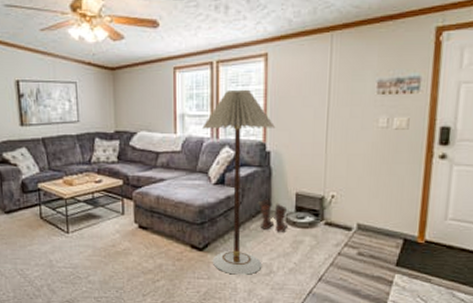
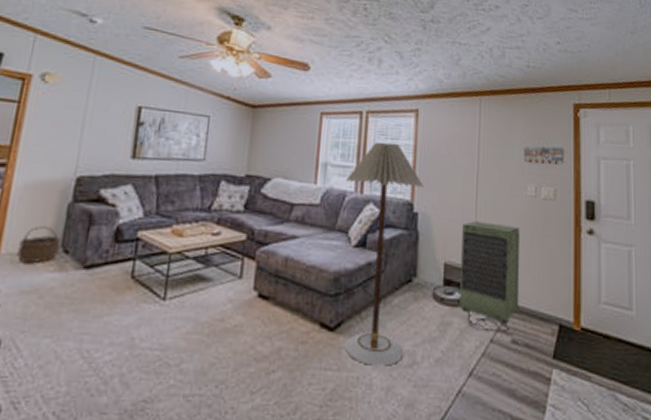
boots: present [257,200,287,234] -> none [401,269,434,312]
storage cabinet: none [310,155,370,247] -> present [459,221,521,333]

